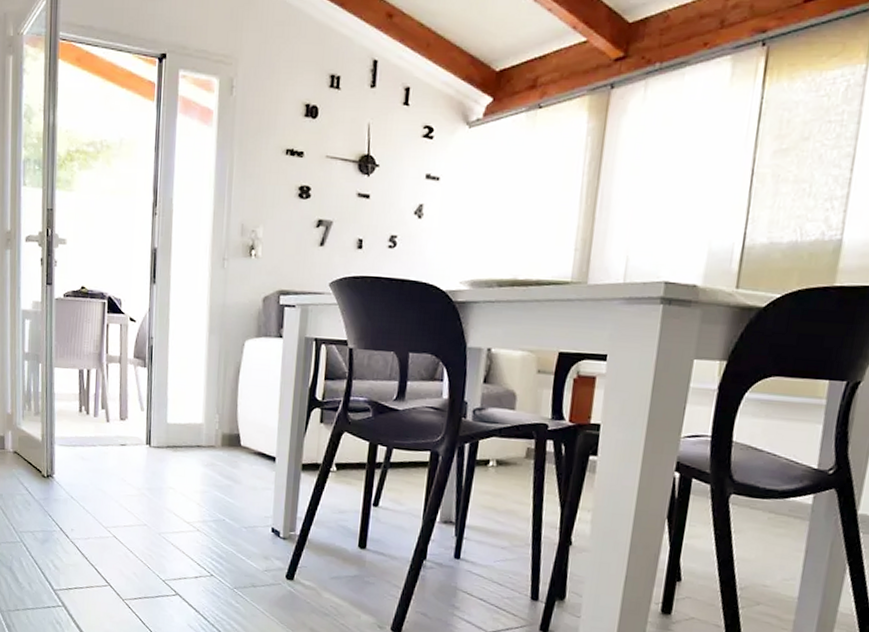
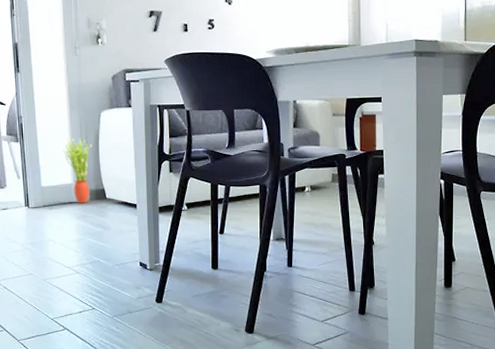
potted plant: none [196,367,231,449] -> present [63,137,93,203]

